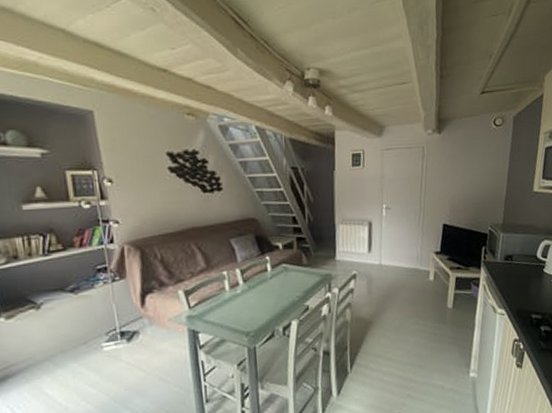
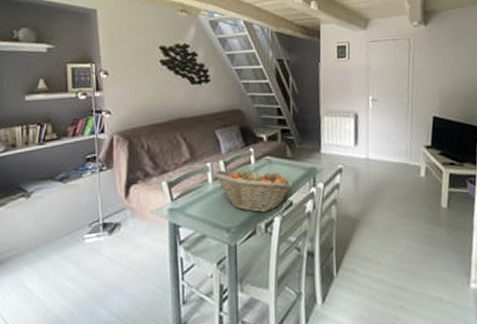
fruit basket: none [230,276,309,317] -> present [213,169,292,212]

